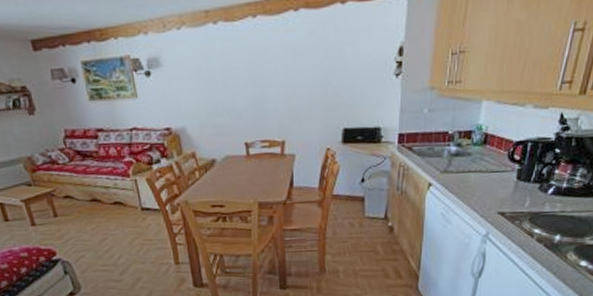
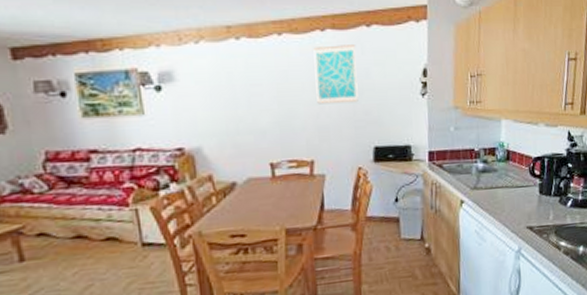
wall art: none [287,24,330,87] -> present [313,45,358,105]

